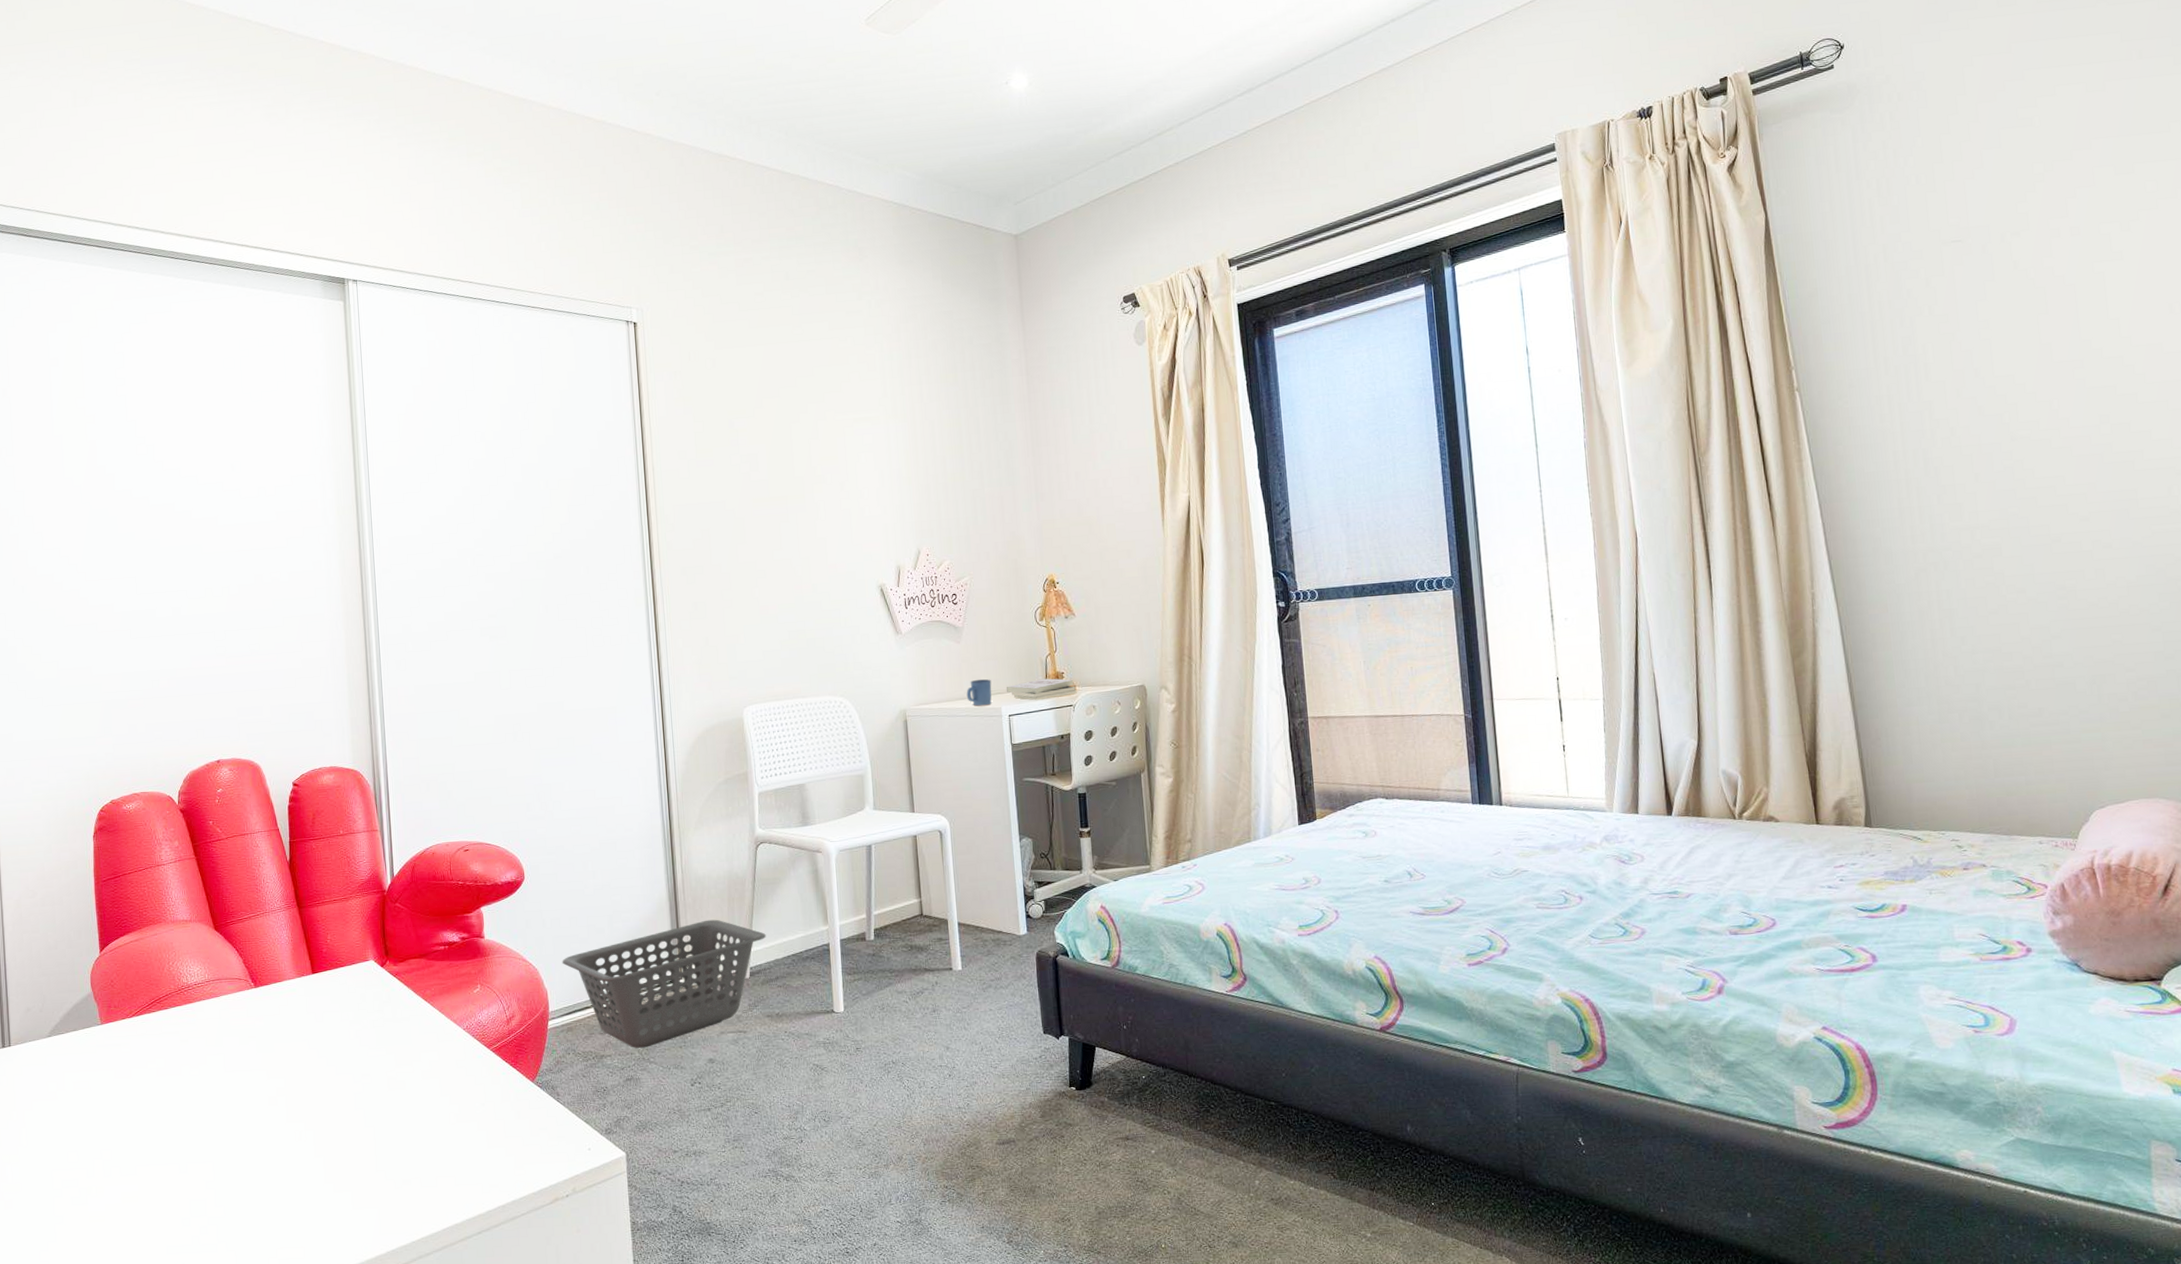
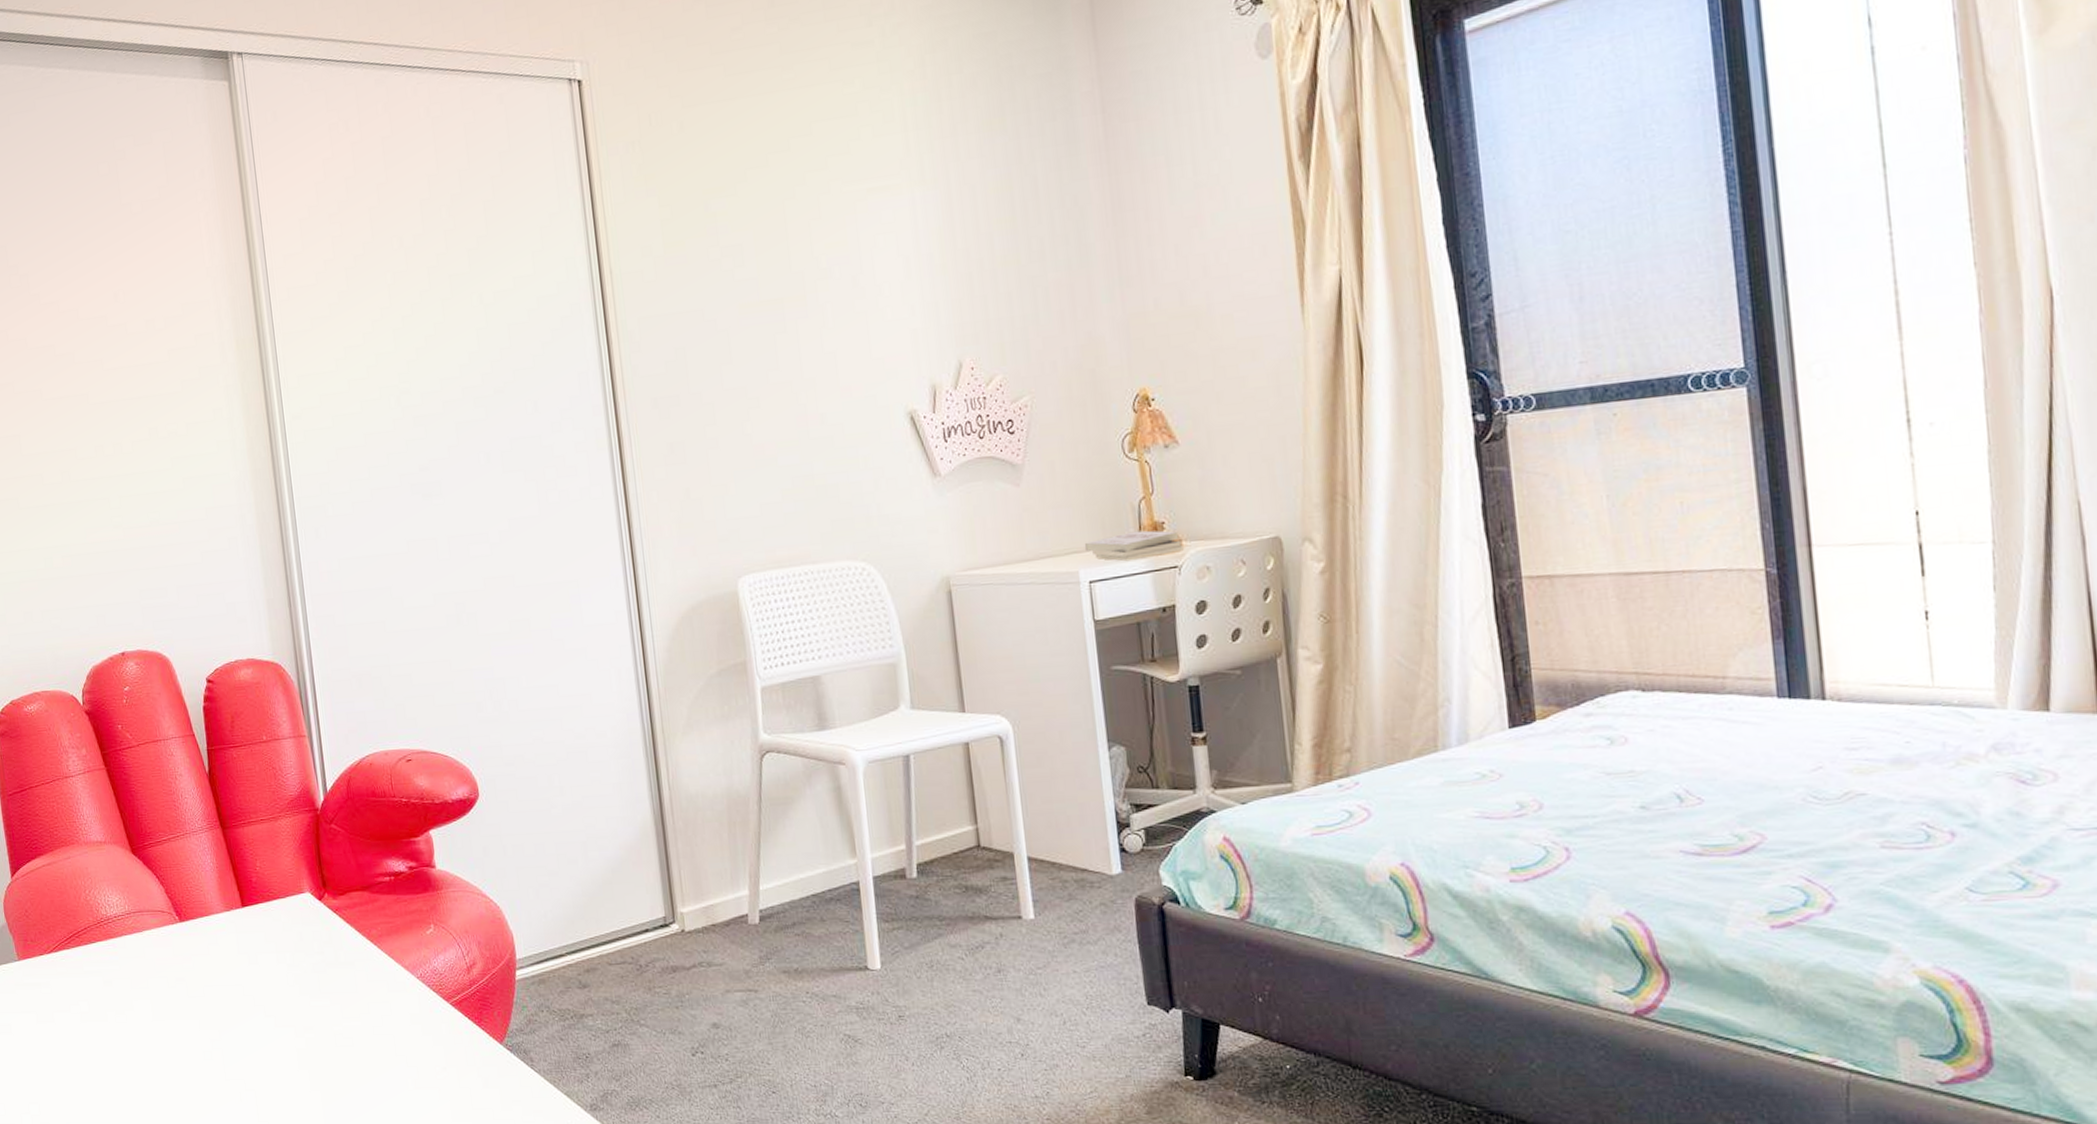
laundry basket: present [562,919,766,1048] -> none [528,848,778,1007]
mug: present [966,679,992,708] -> none [1030,533,1066,572]

